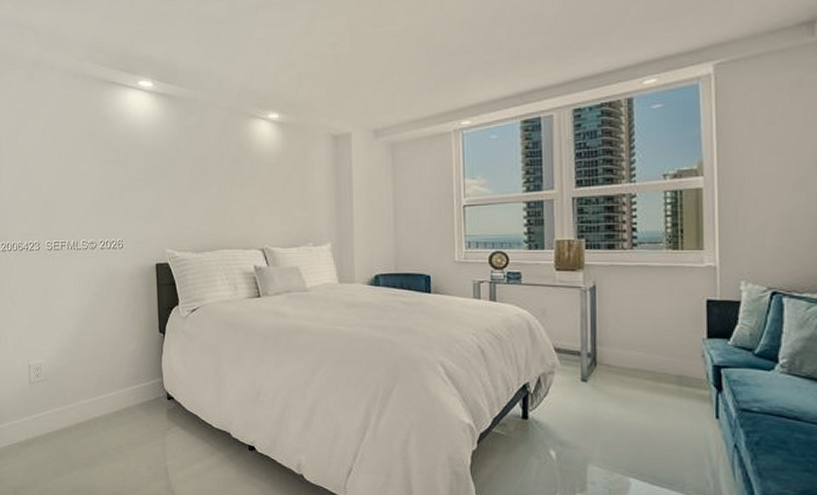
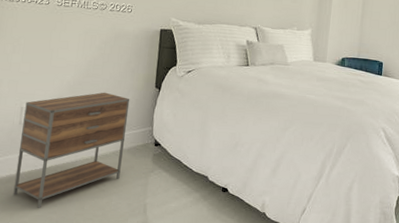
nightstand: none [32,342,136,473] -> present [13,92,130,208]

